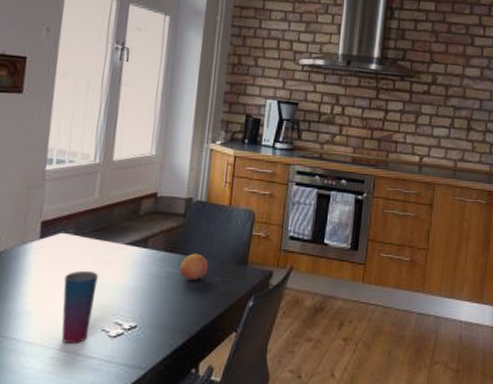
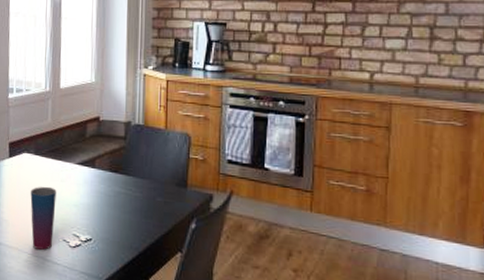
fruit: present [179,253,209,281] -> none [124,174,151,200]

